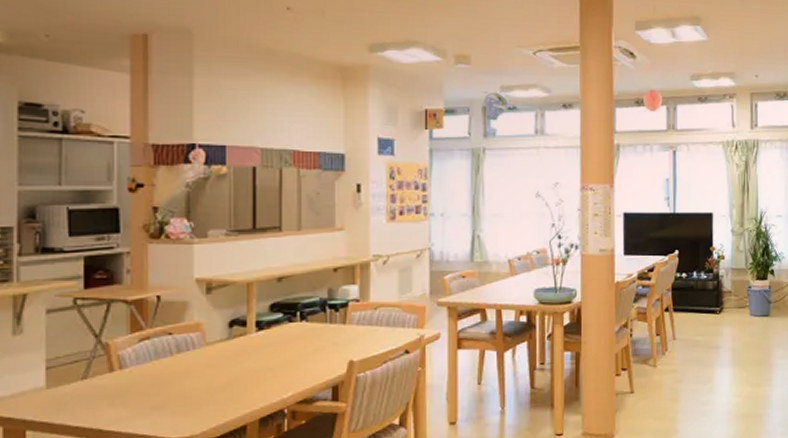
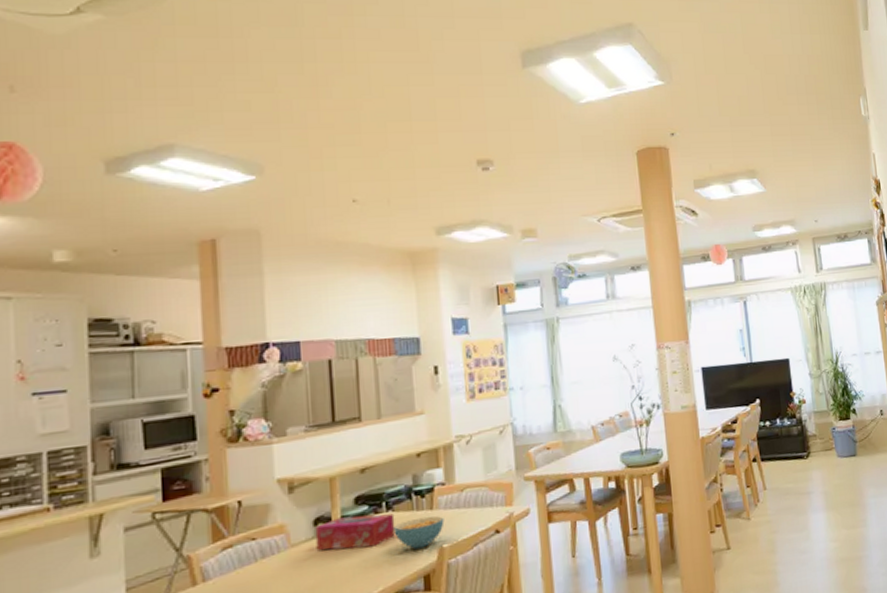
tissue box: none [230,322,308,354] -> present [315,513,396,551]
cereal bowl: none [306,330,356,360] -> present [394,515,445,549]

